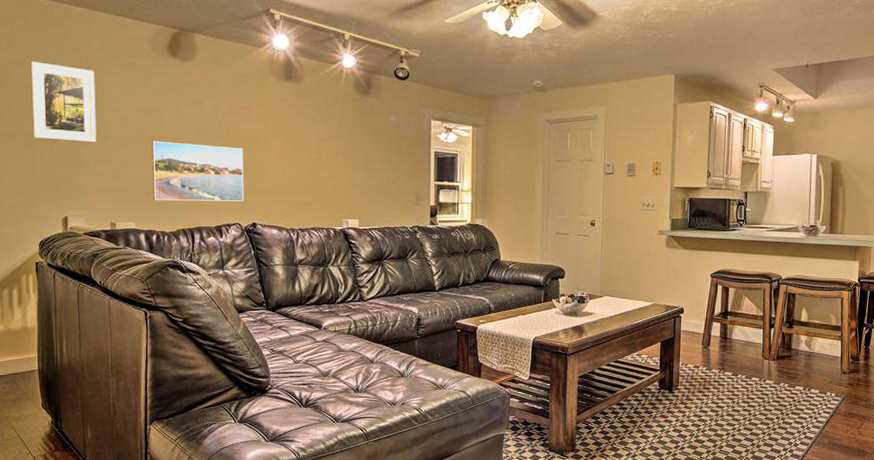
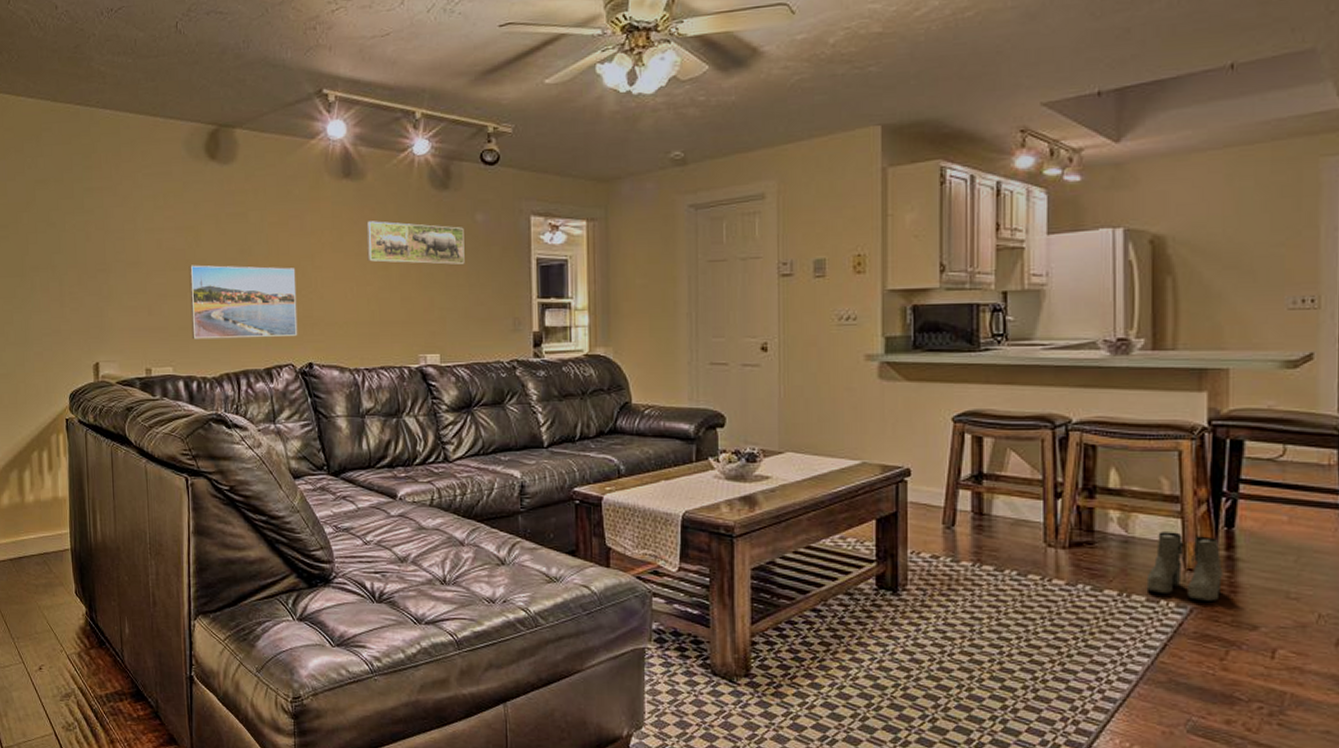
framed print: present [30,62,97,143] -> none [56,179,129,272]
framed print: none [303,115,380,153] -> present [366,221,465,265]
boots: none [819,349,862,392] -> present [1146,532,1222,601]

